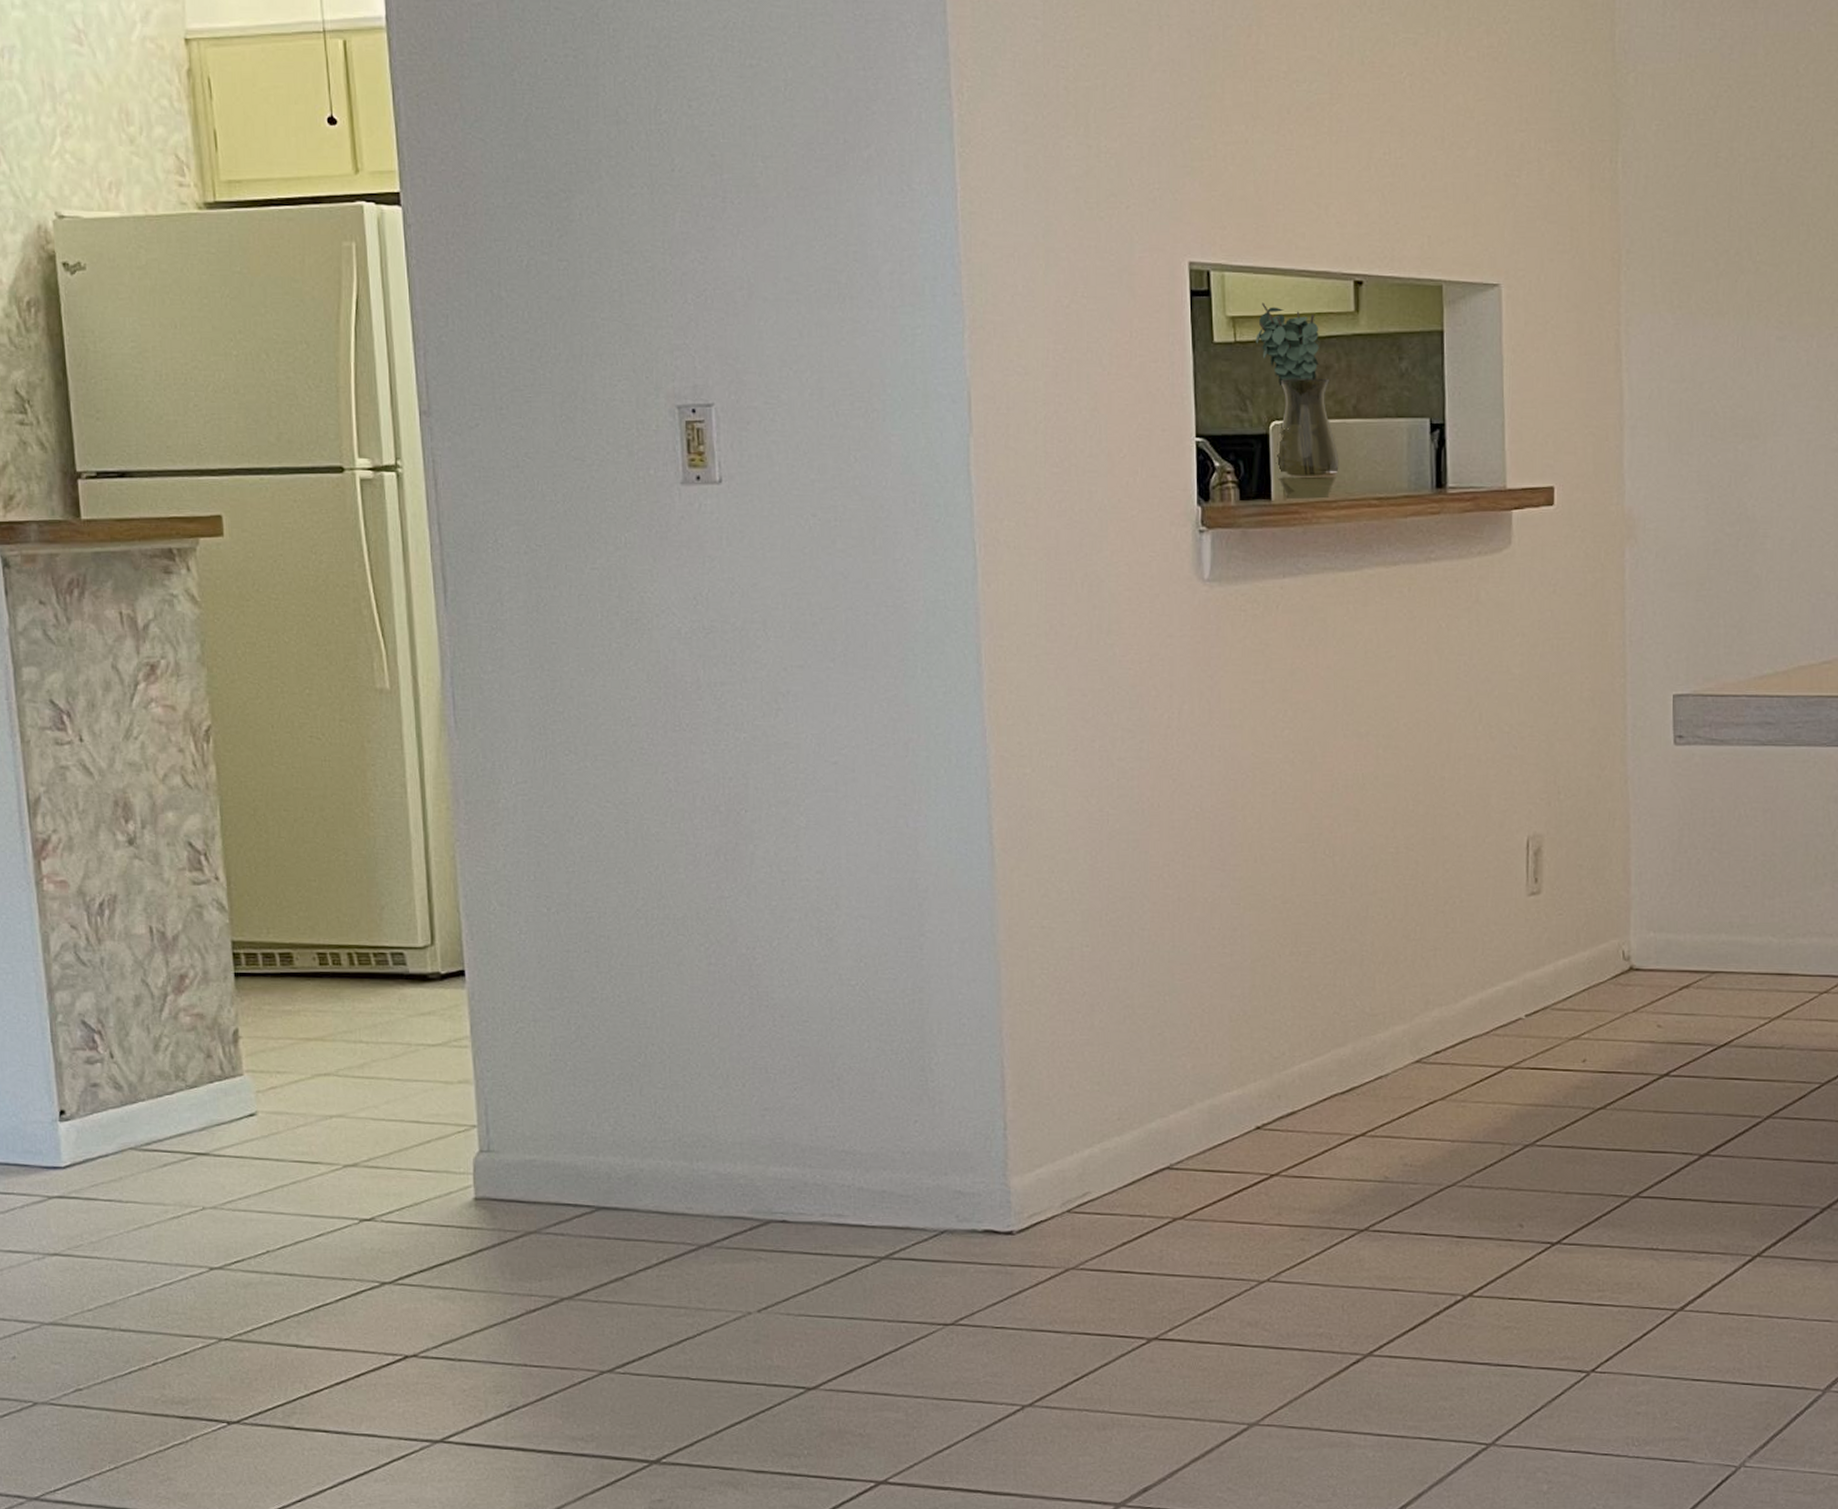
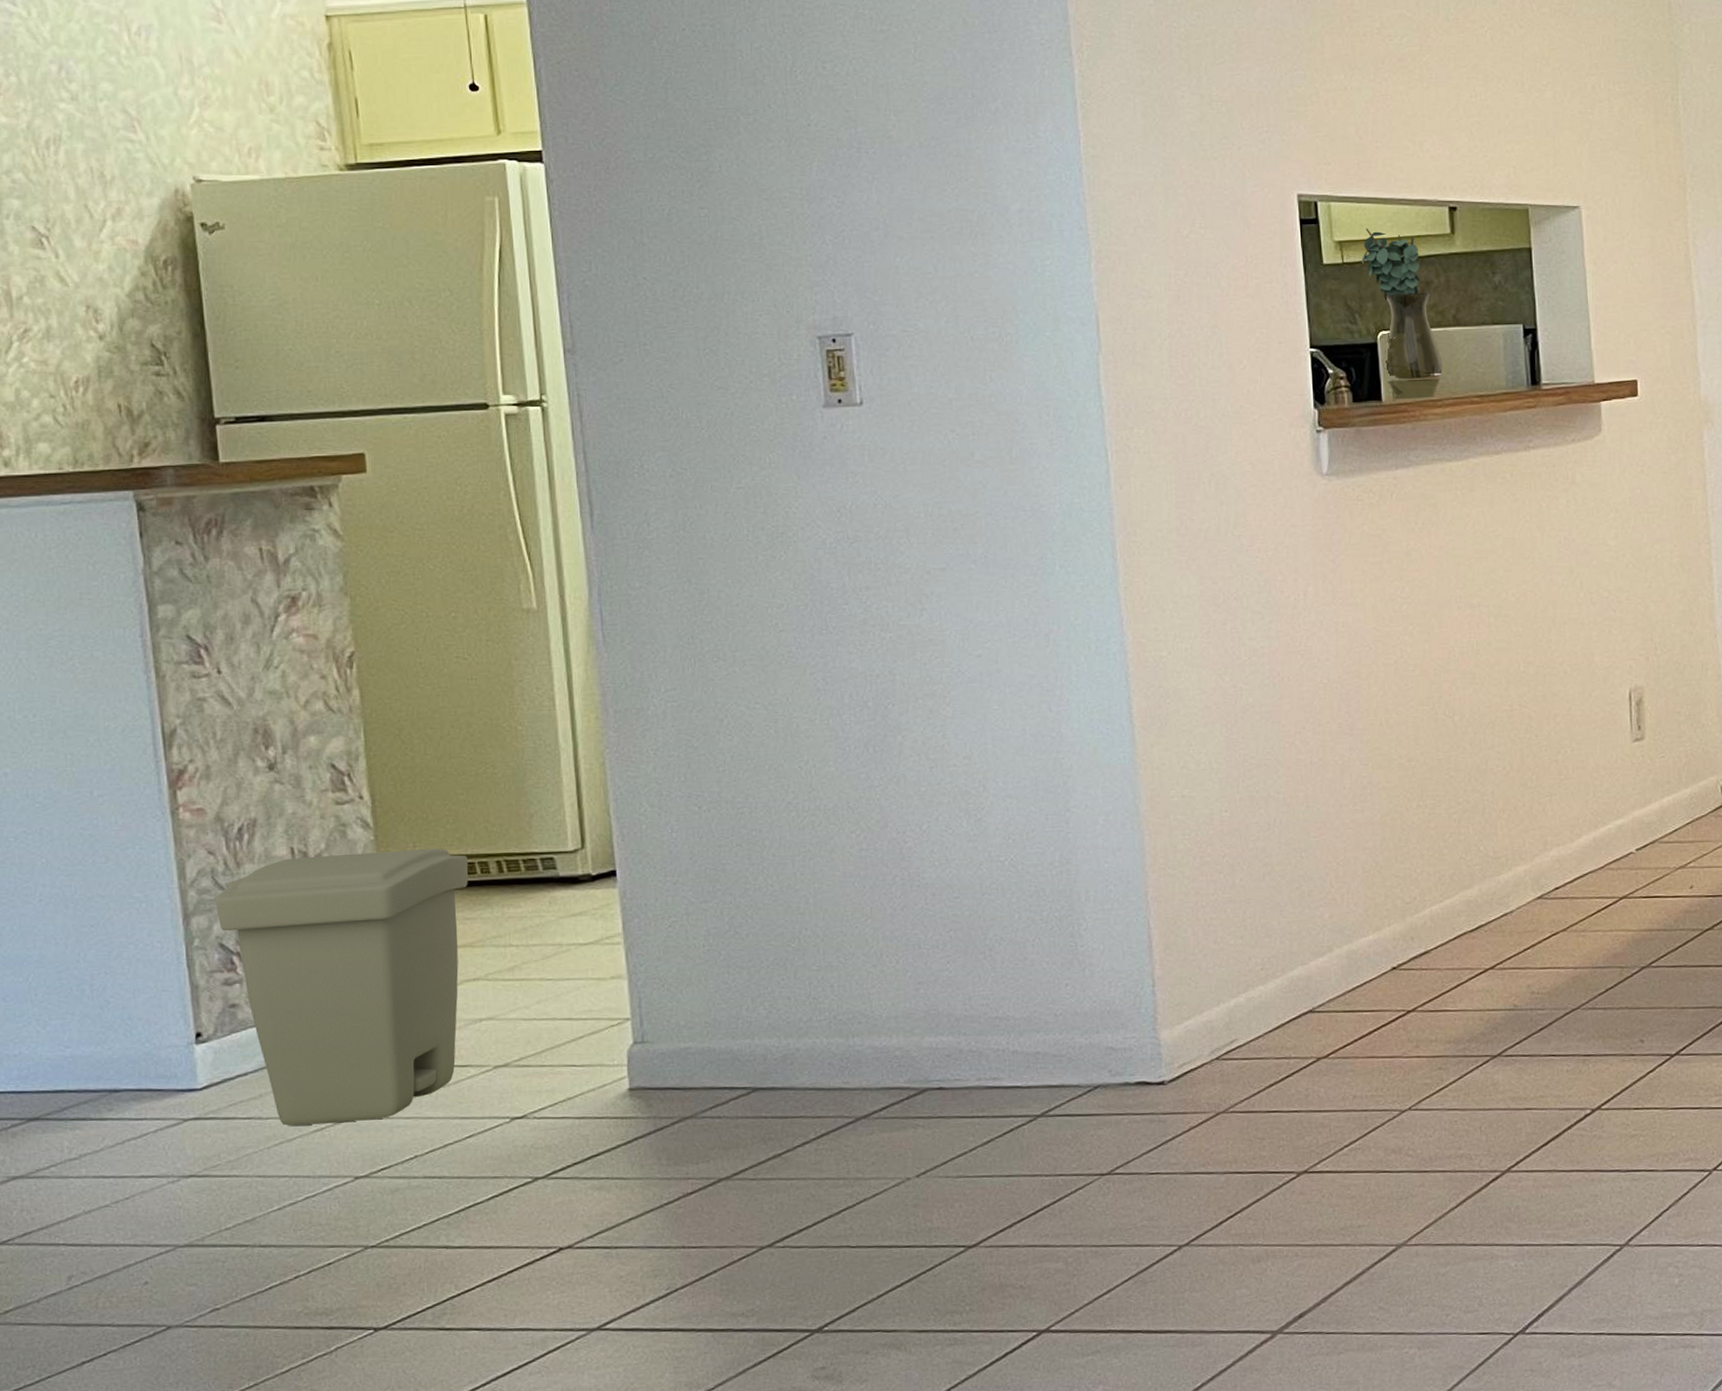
trash can: none [78,935,321,1212] -> present [215,848,469,1126]

